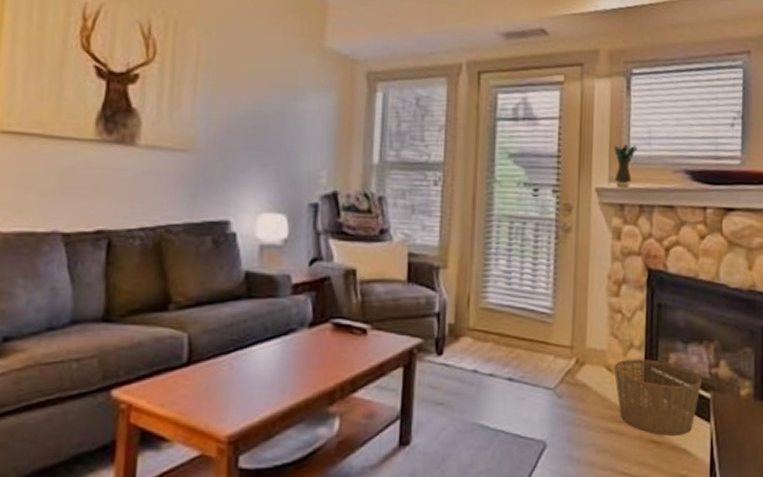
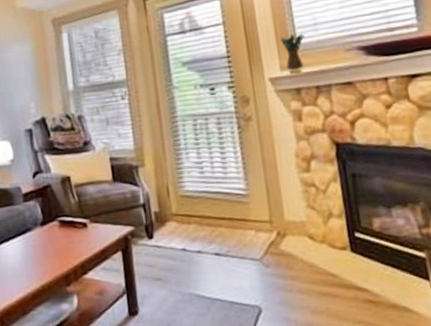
basket: present [614,359,702,436] -> none [316,226,413,296]

